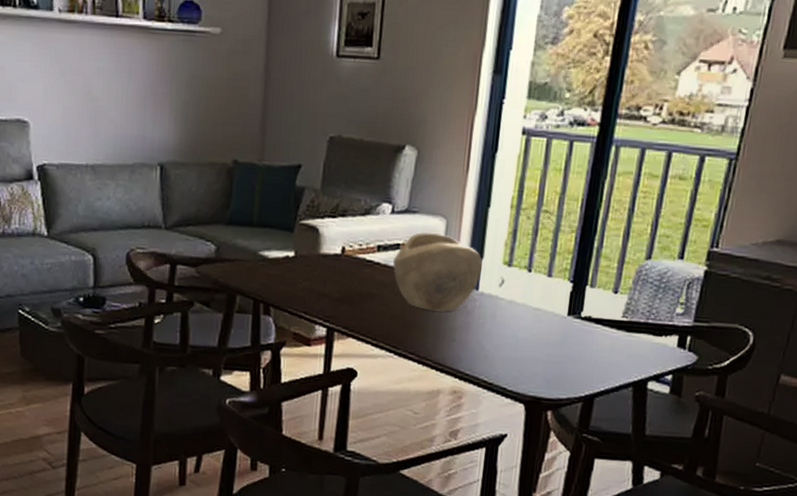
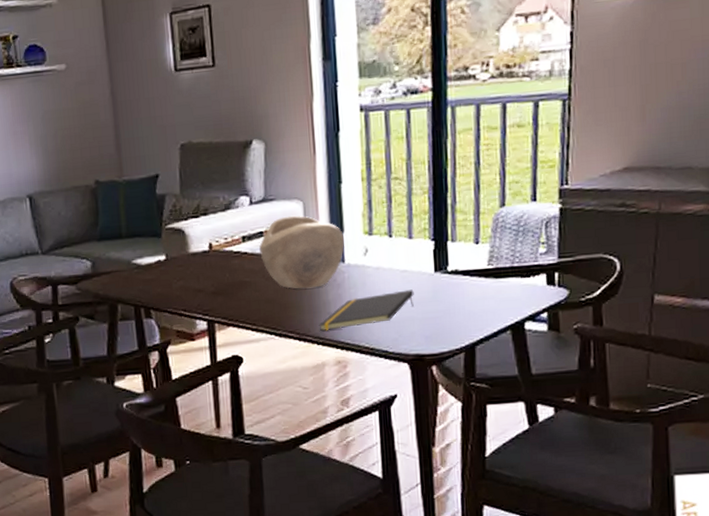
notepad: none [440,328,543,358] -> present [319,289,414,331]

